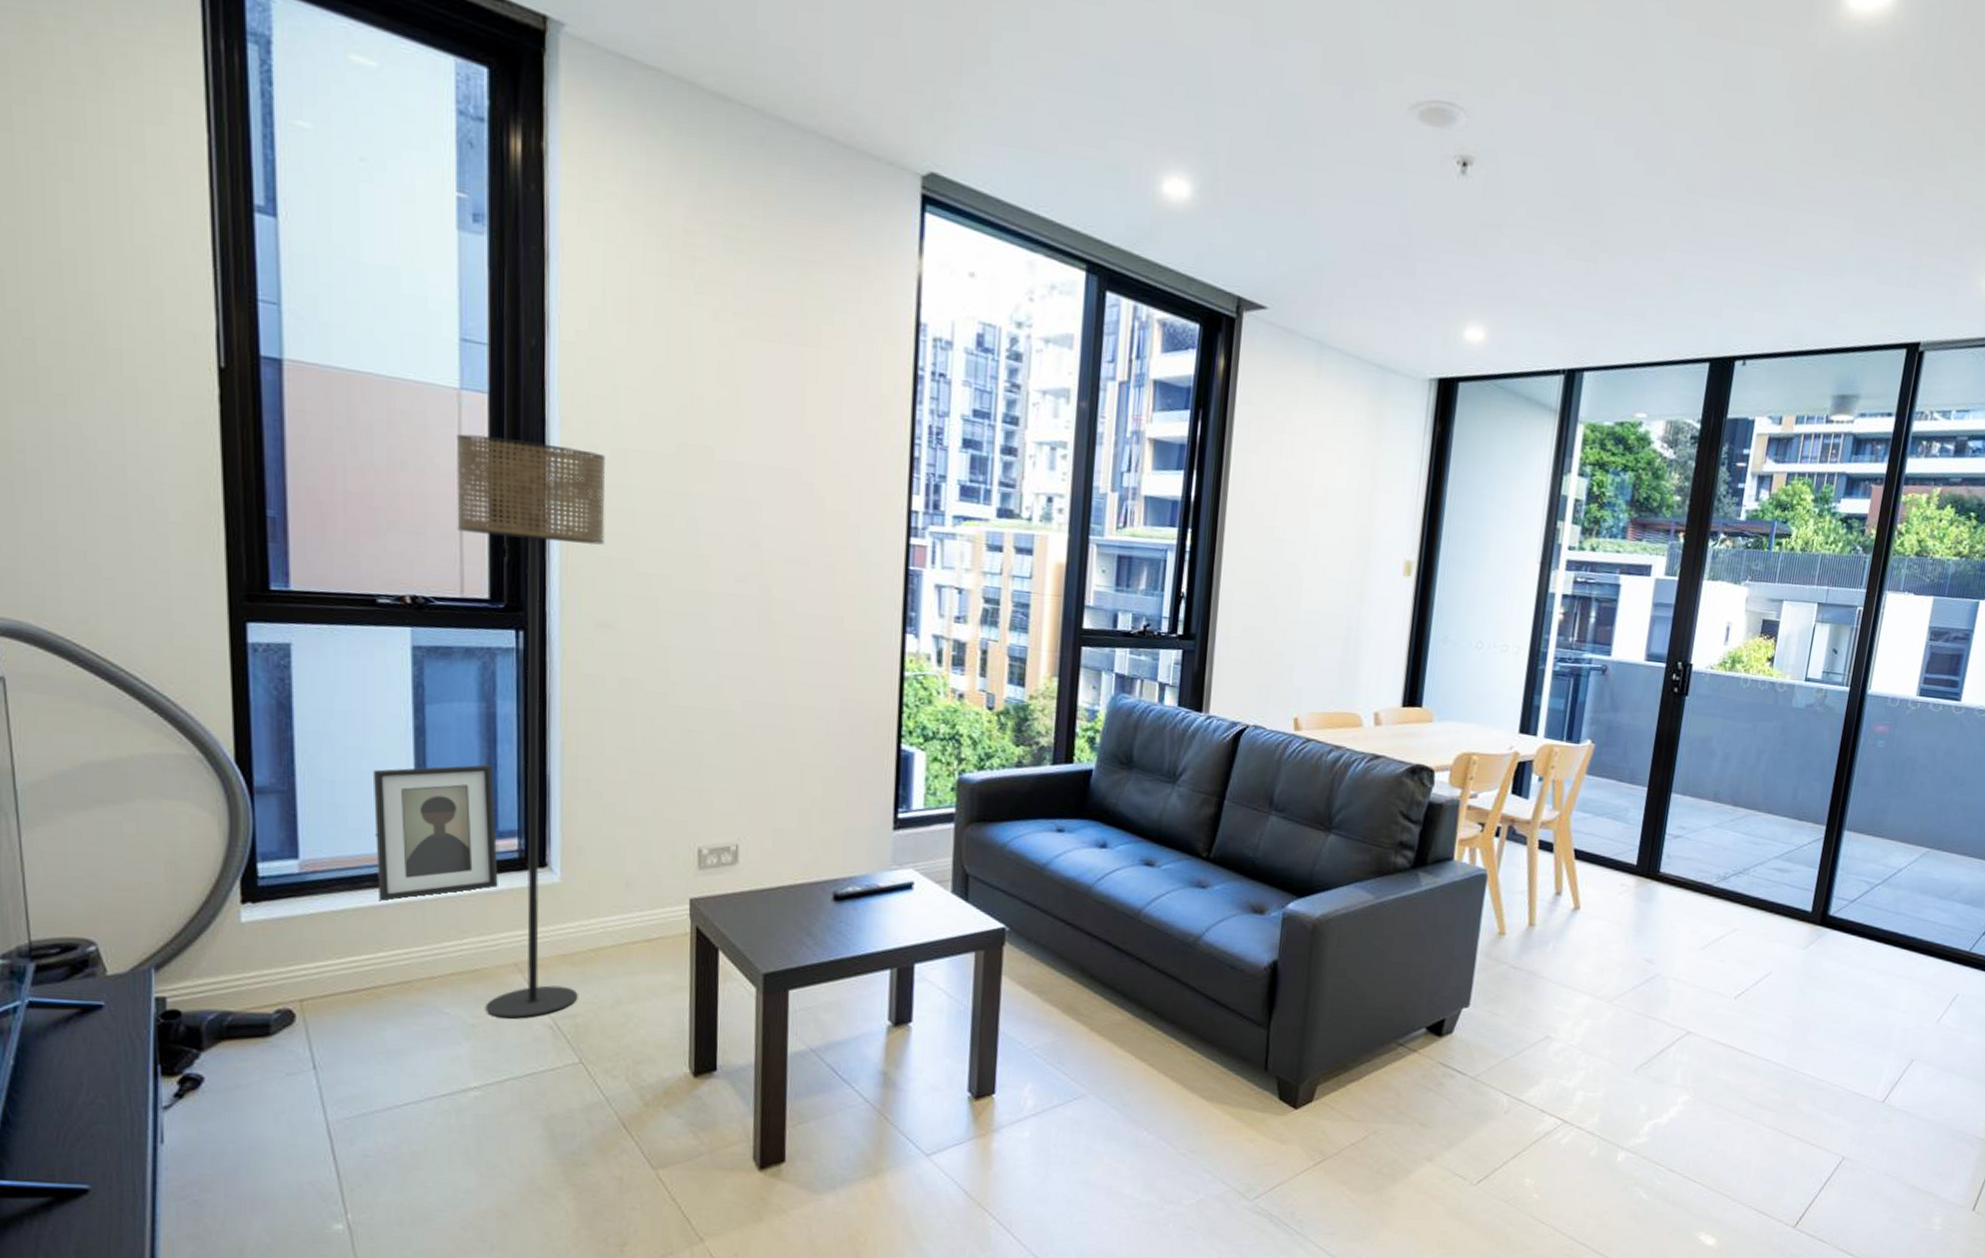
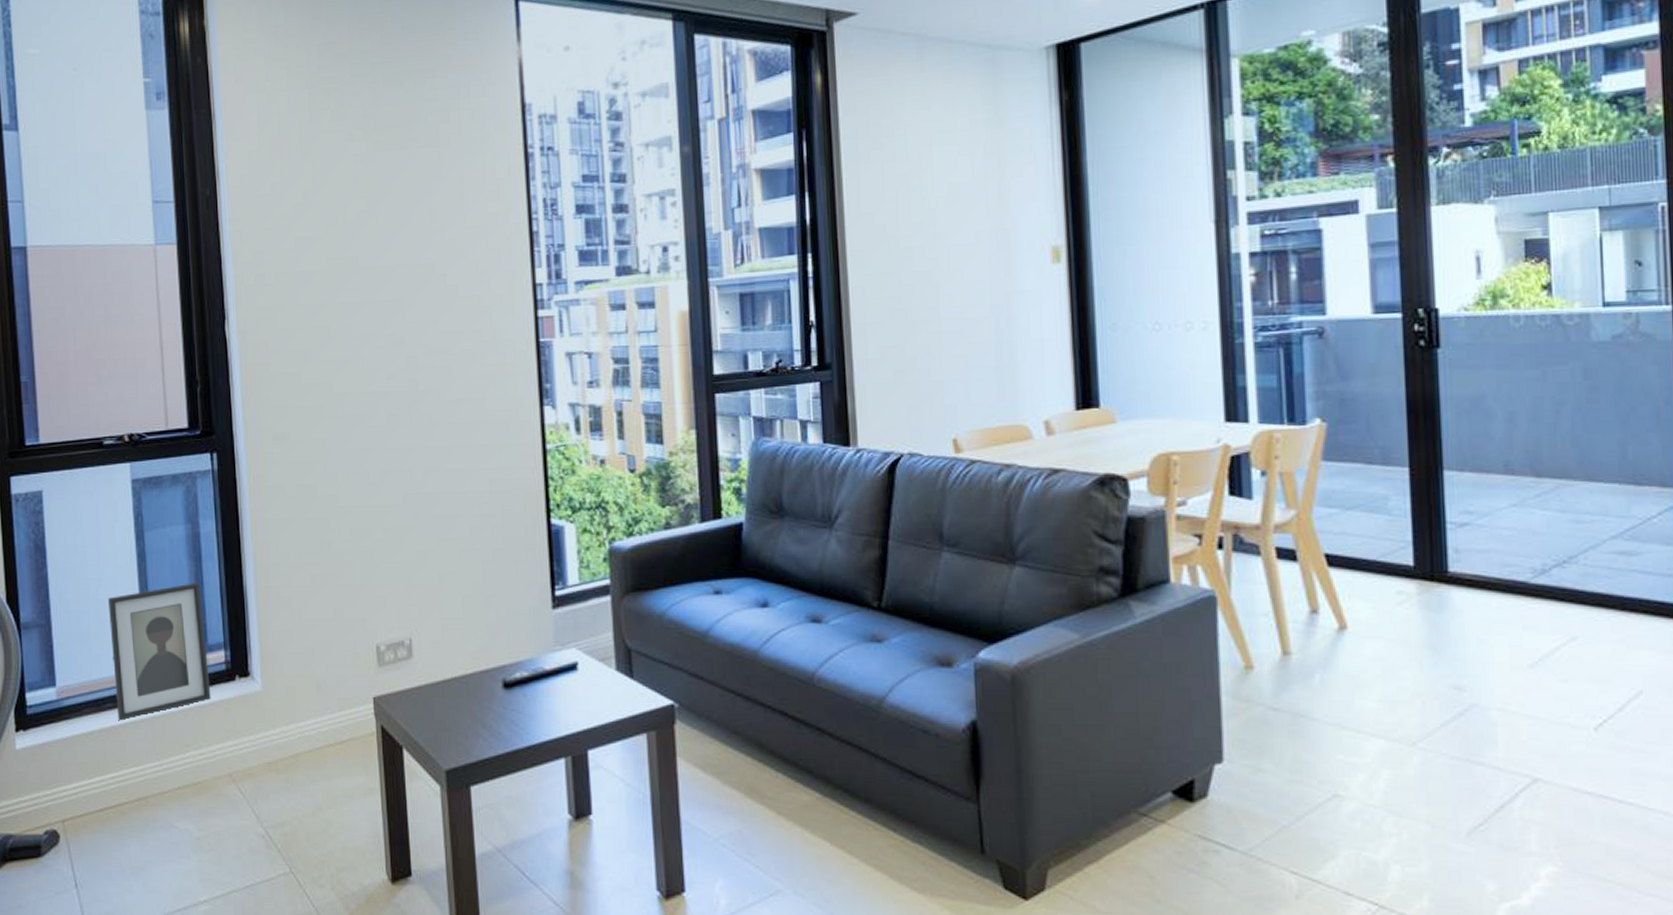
floor lamp: present [456,434,606,1019] -> none [154,279,284,830]

